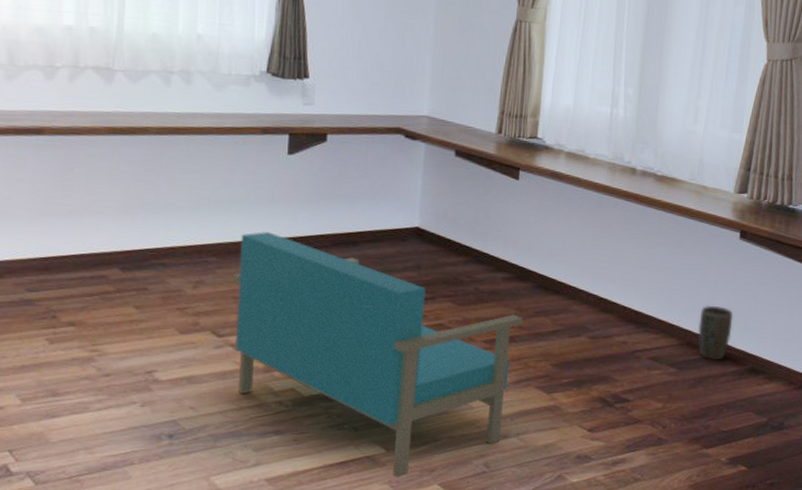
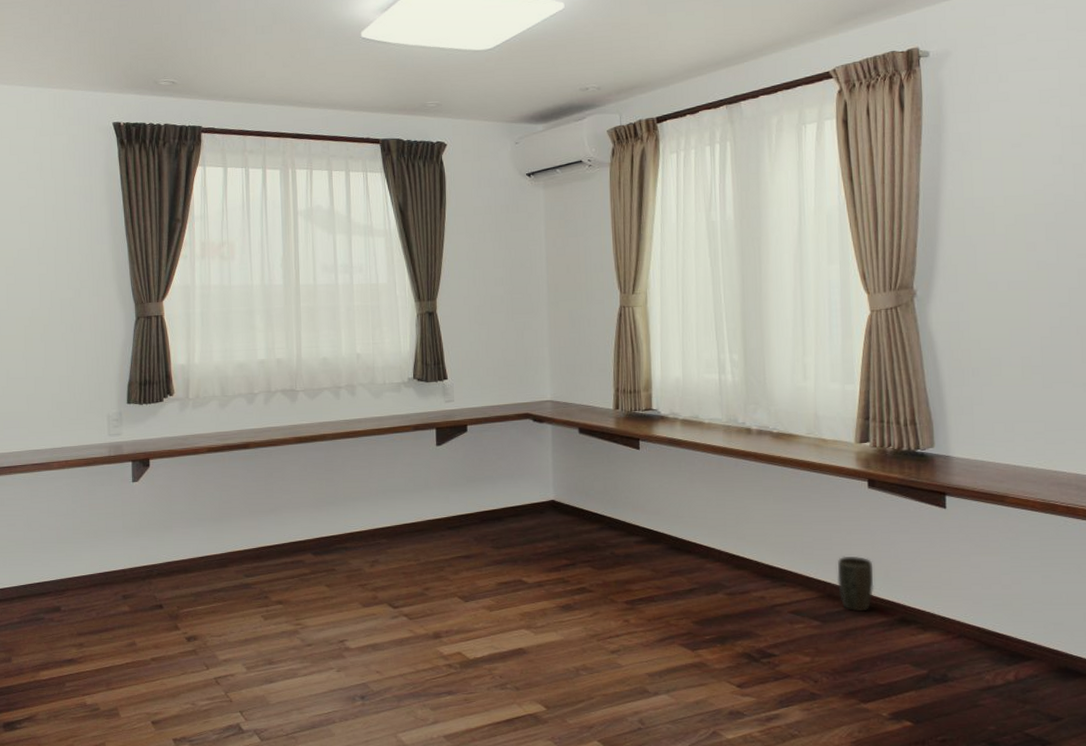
loveseat: present [232,232,523,478] -> none [400,514,660,735]

